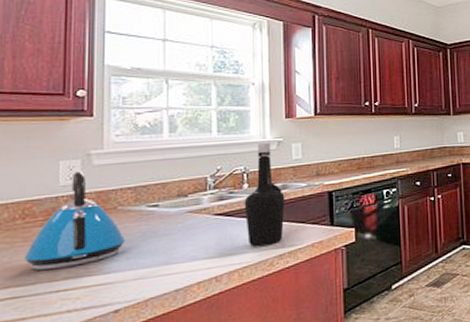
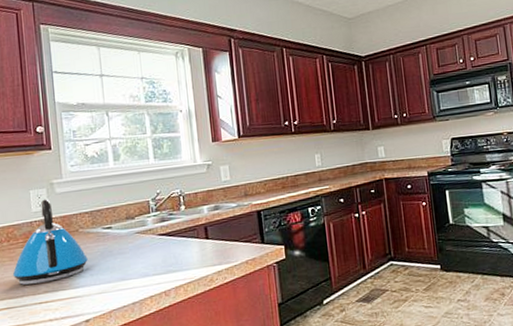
bottle: present [244,143,285,247] -> none [182,166,220,264]

